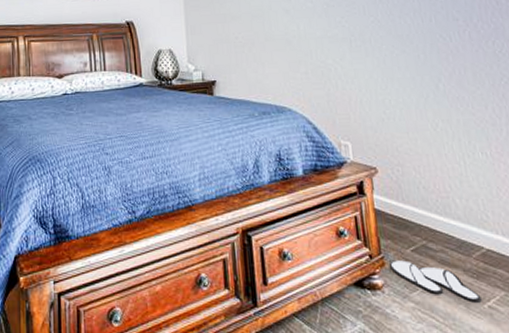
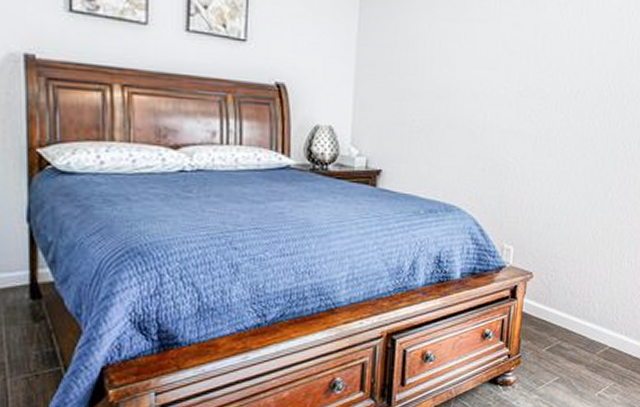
slippers: present [390,260,482,303] -> none [524,358,595,392]

